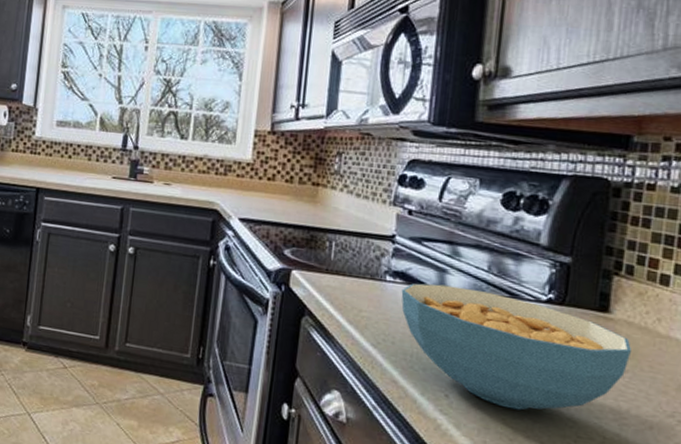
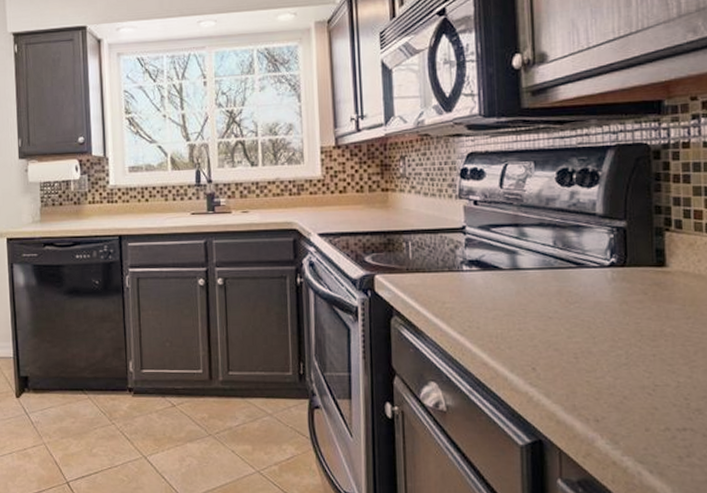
cereal bowl: present [401,283,632,410] -> none [478,265,691,371]

